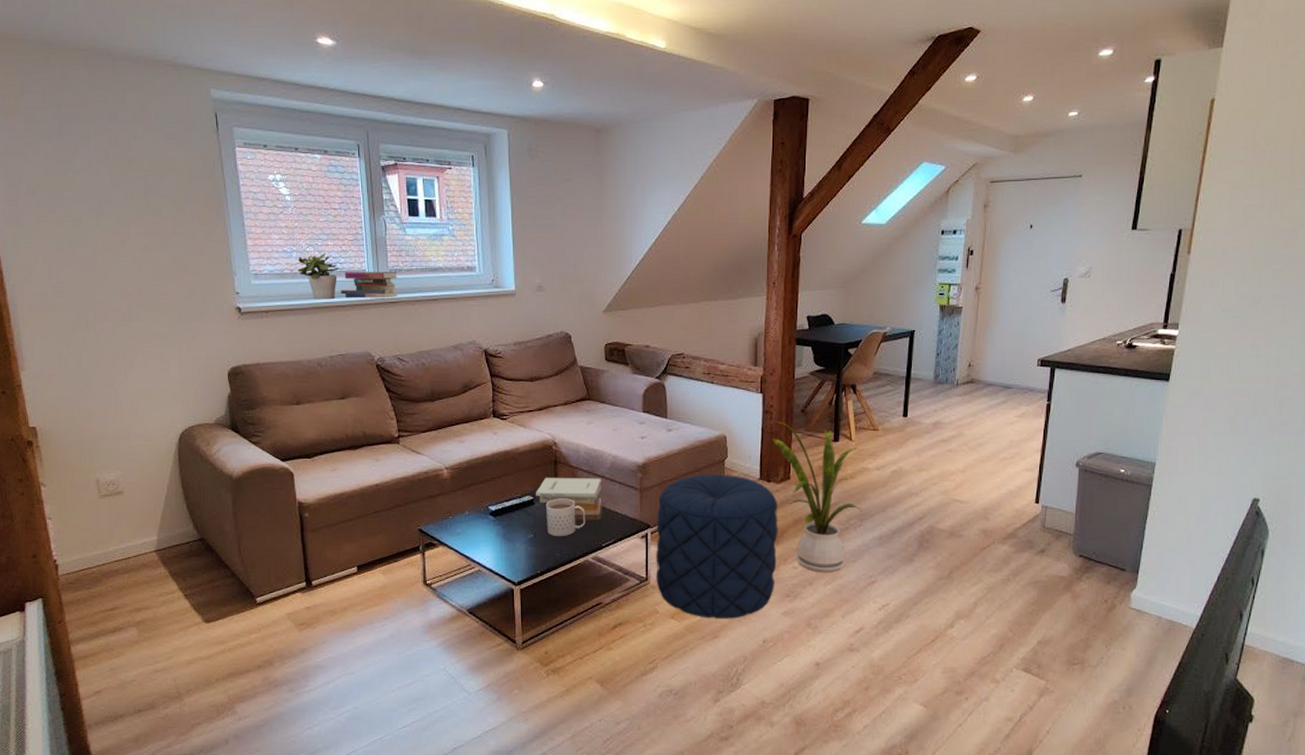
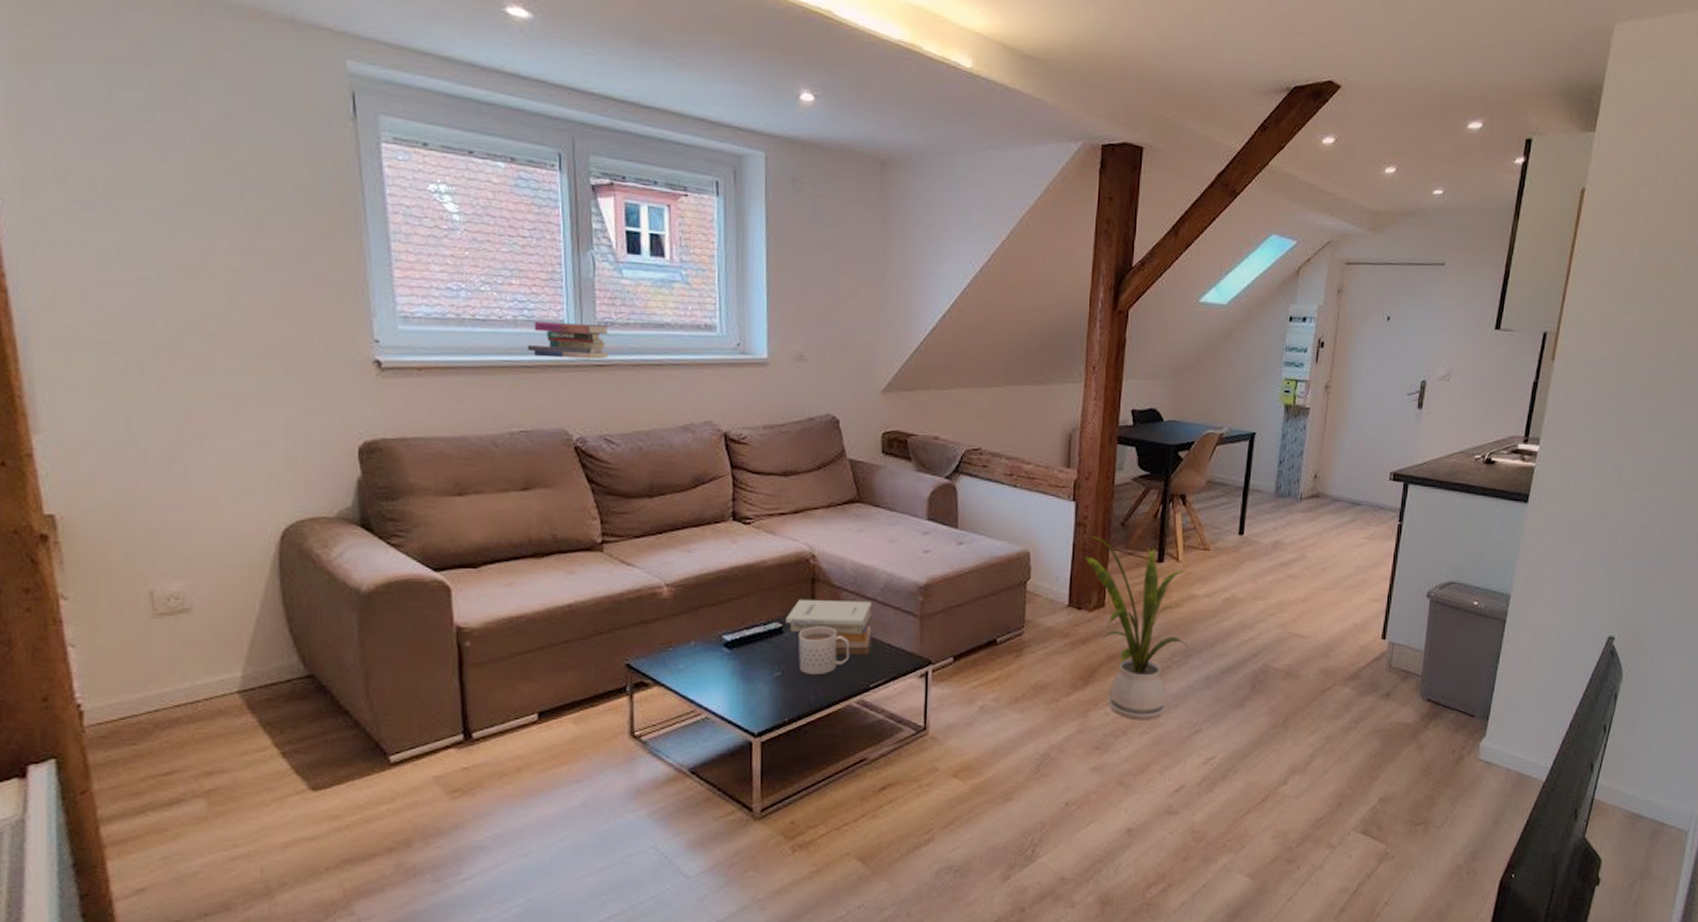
potted plant: present [297,253,338,300] -> none [466,294,526,357]
pouf: present [656,474,778,619] -> none [936,598,1090,777]

